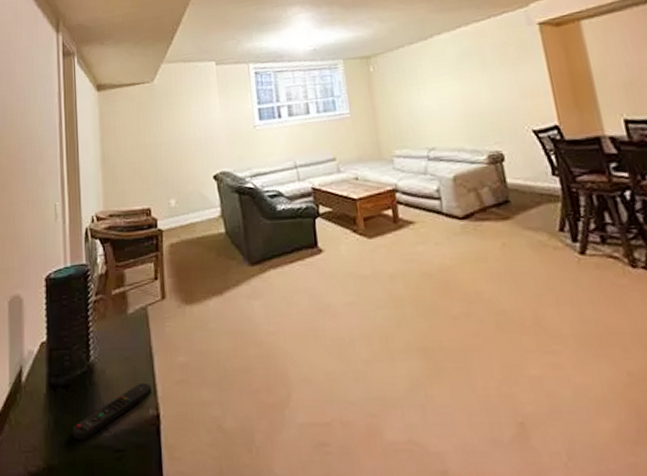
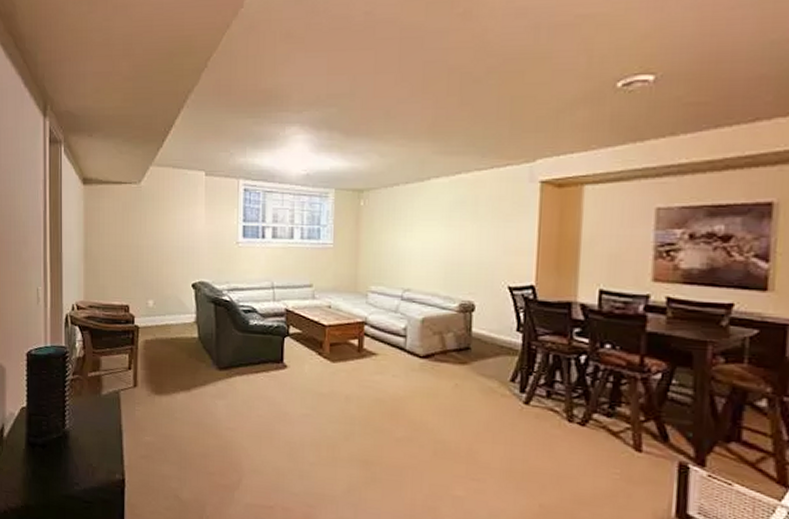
remote control: present [72,382,152,440] -> none [47,452,120,490]

